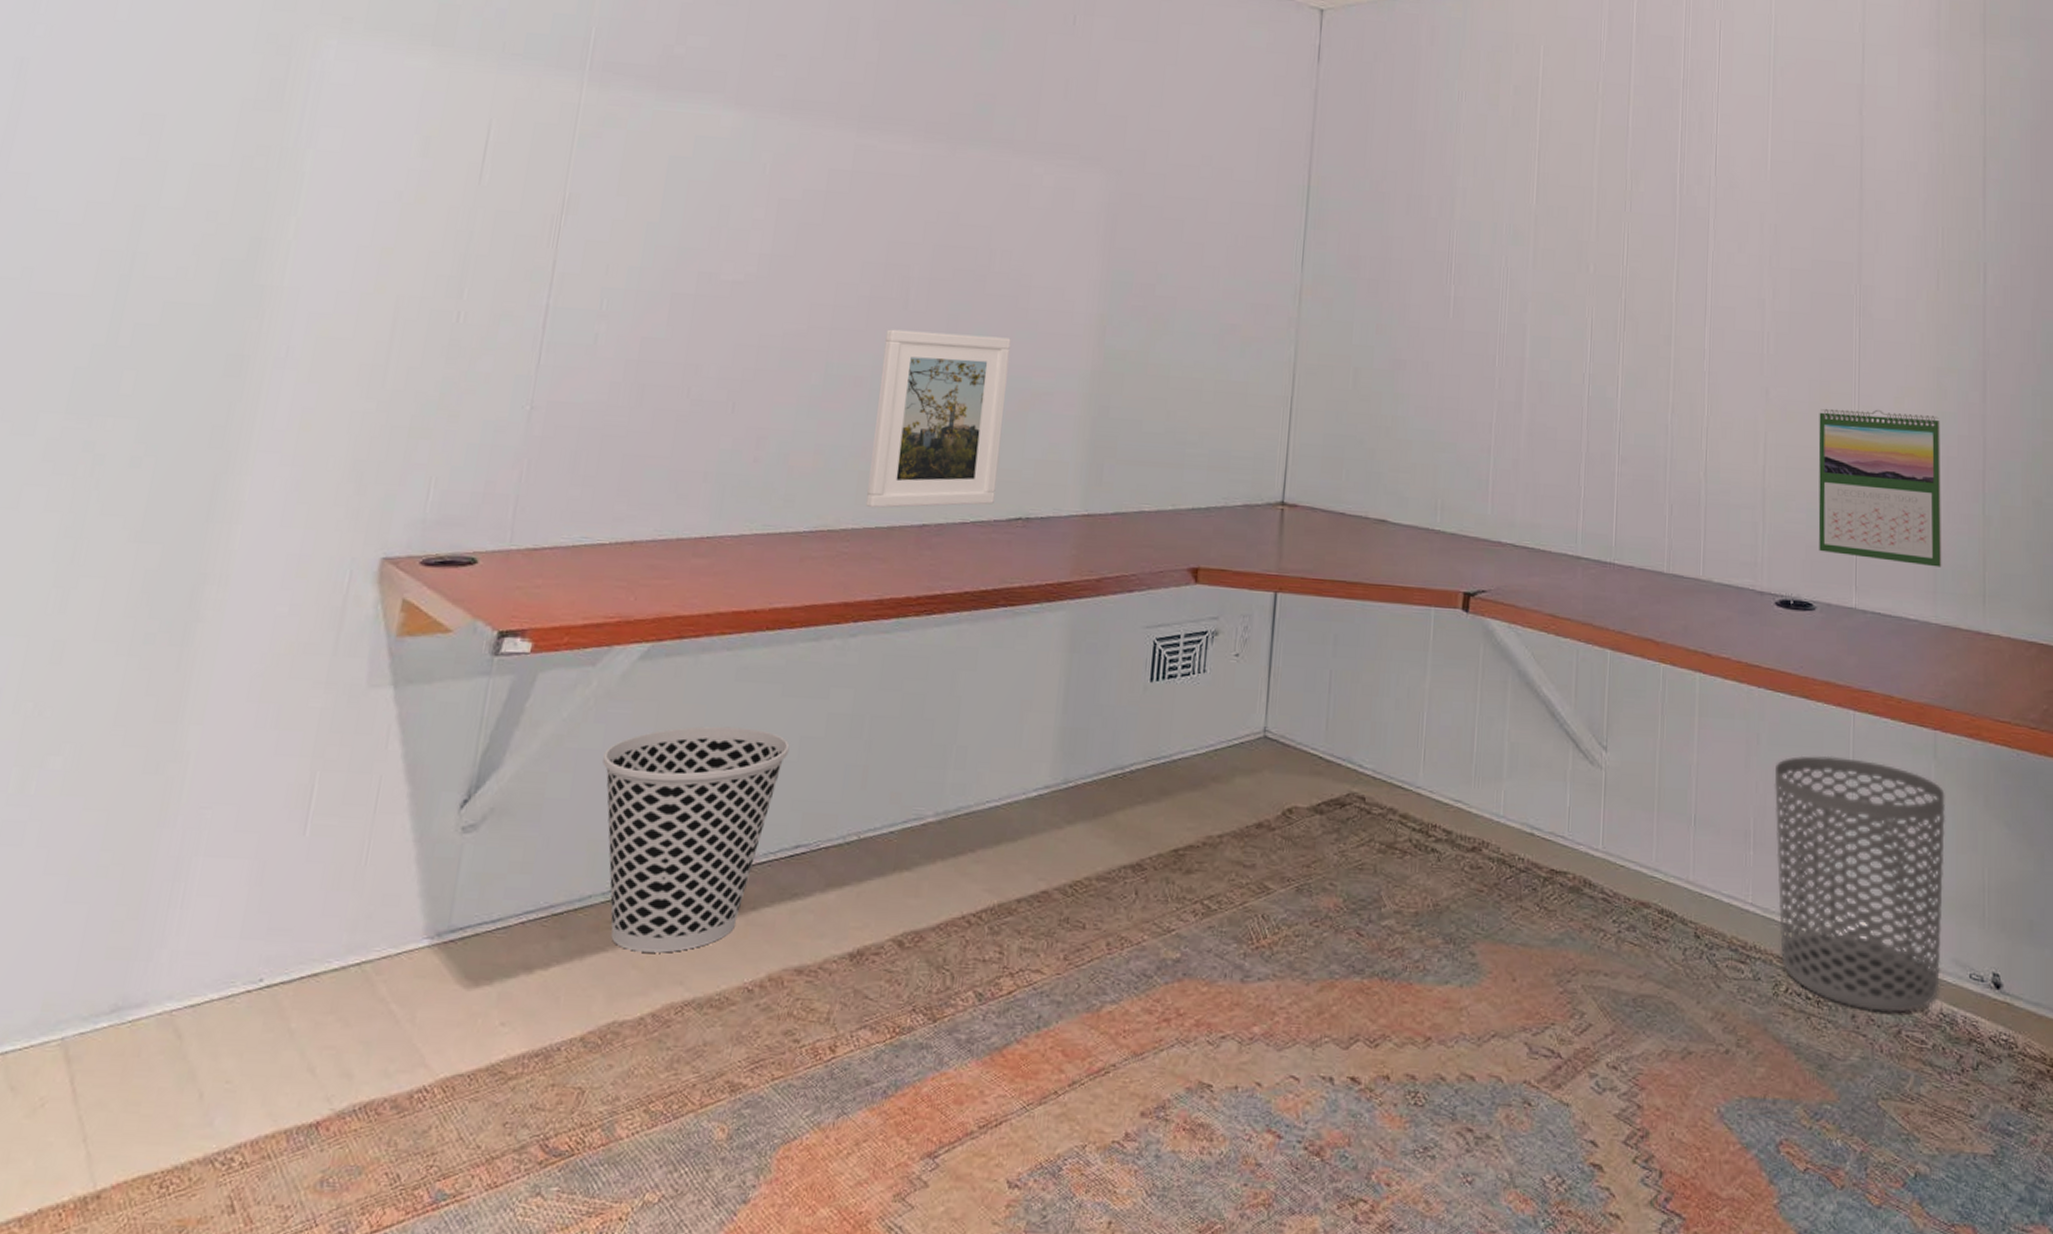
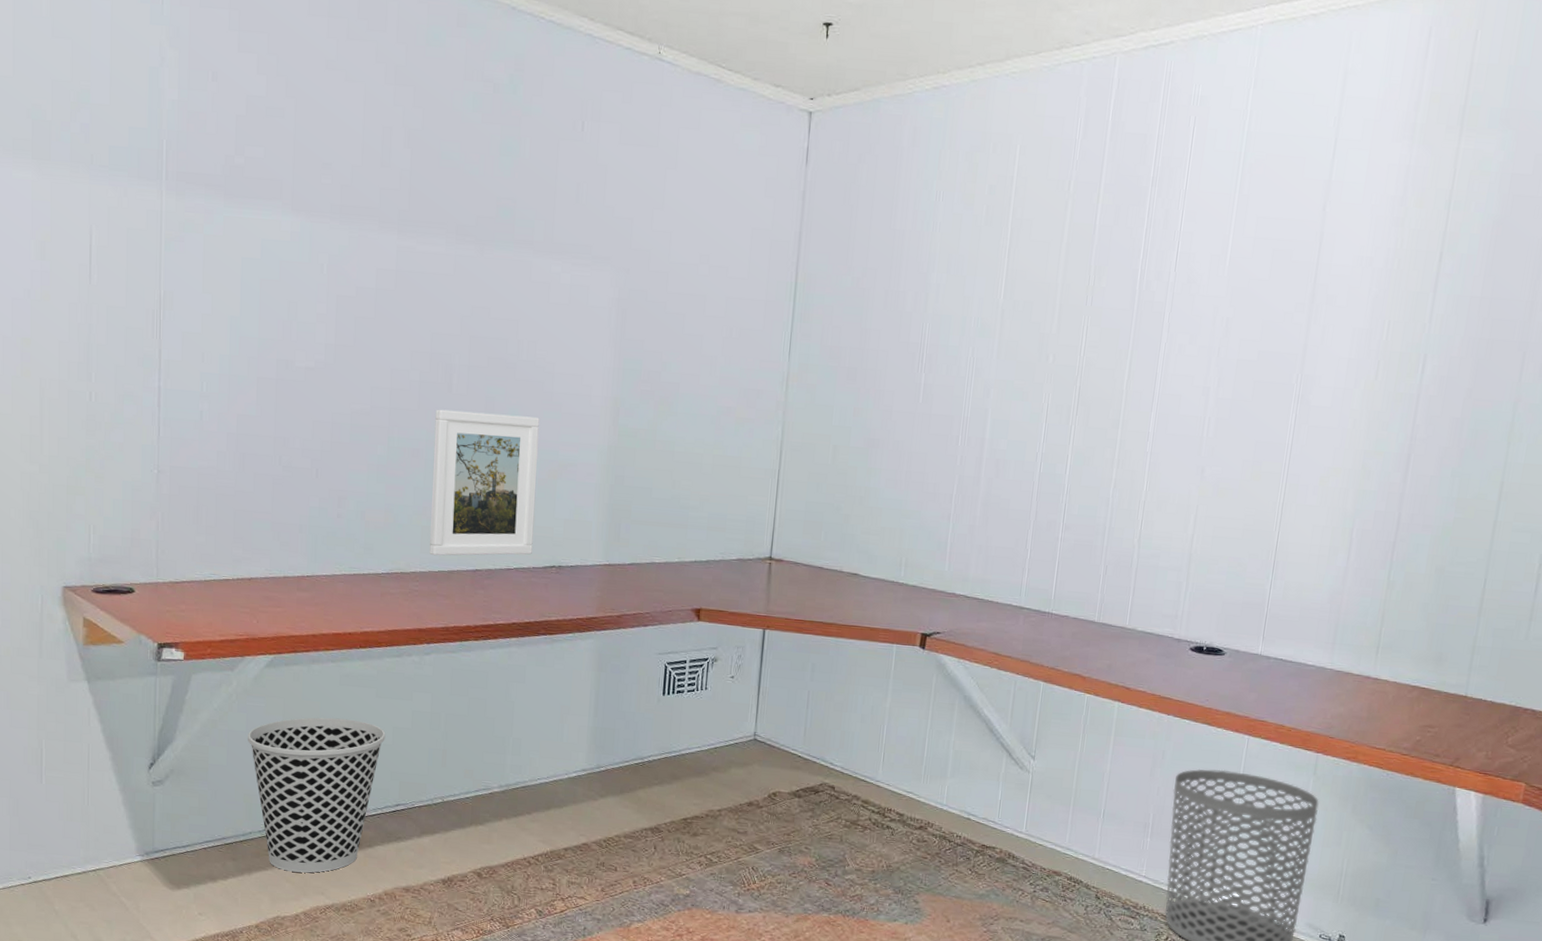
calendar: present [1818,408,1942,567] -> none [1234,485,1360,623]

